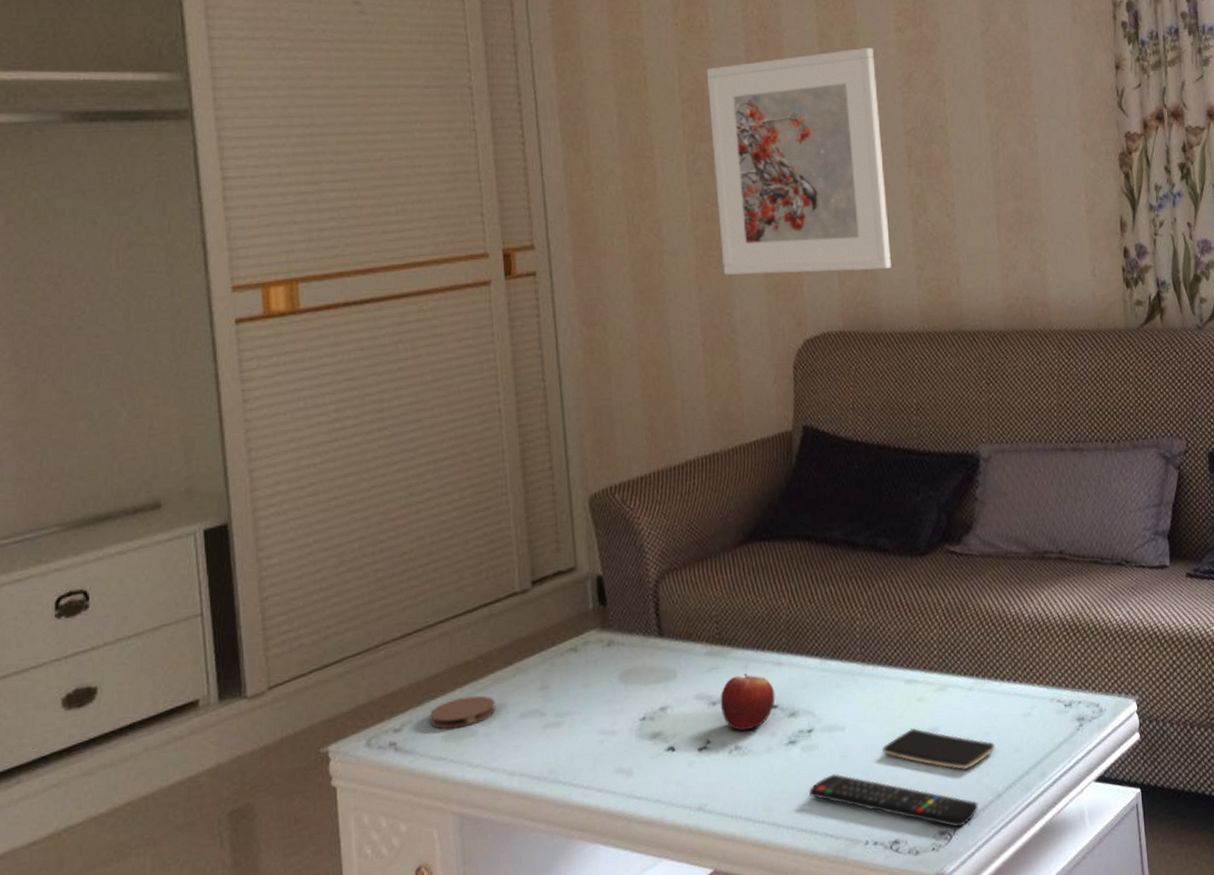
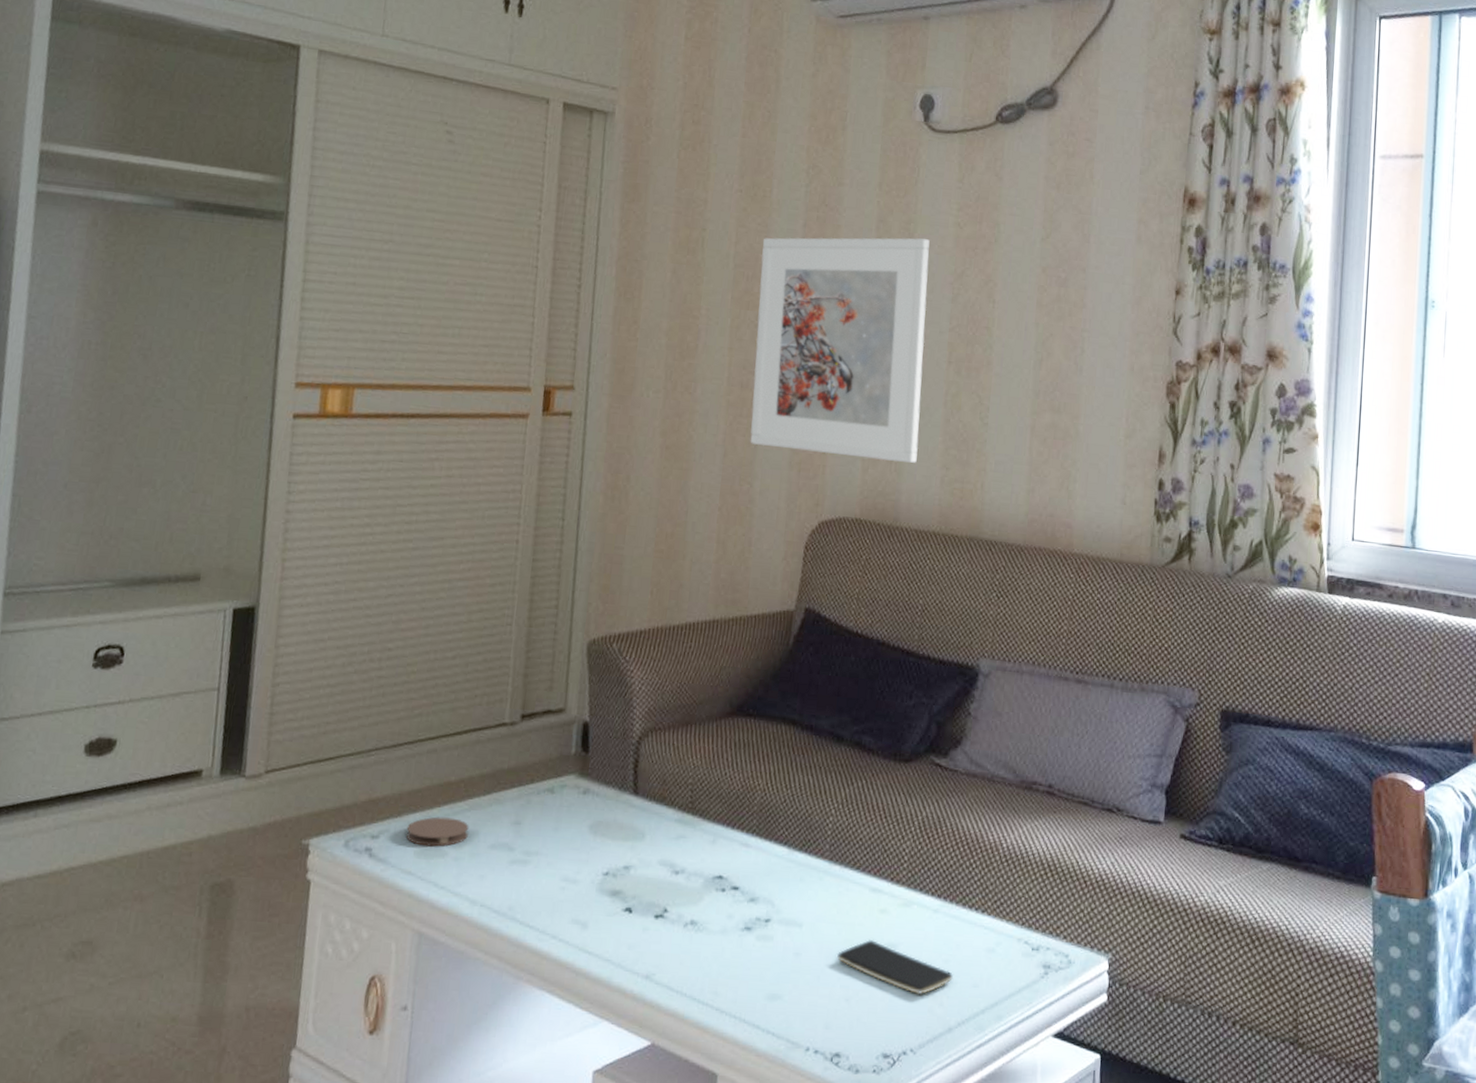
fruit: present [720,673,775,731] -> none [682,848,739,907]
remote control: present [808,773,978,827] -> none [756,970,927,1054]

